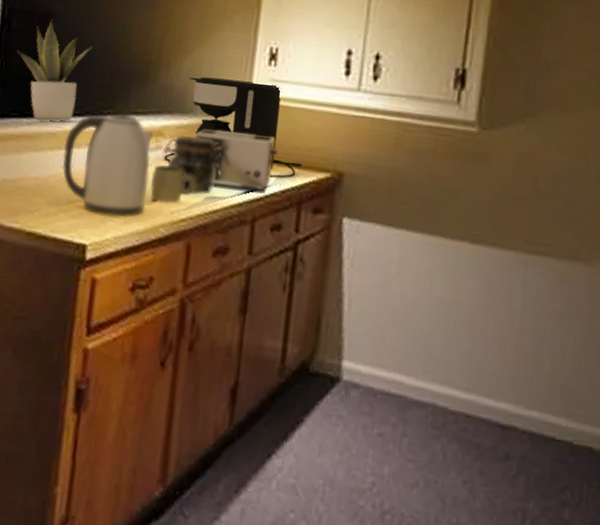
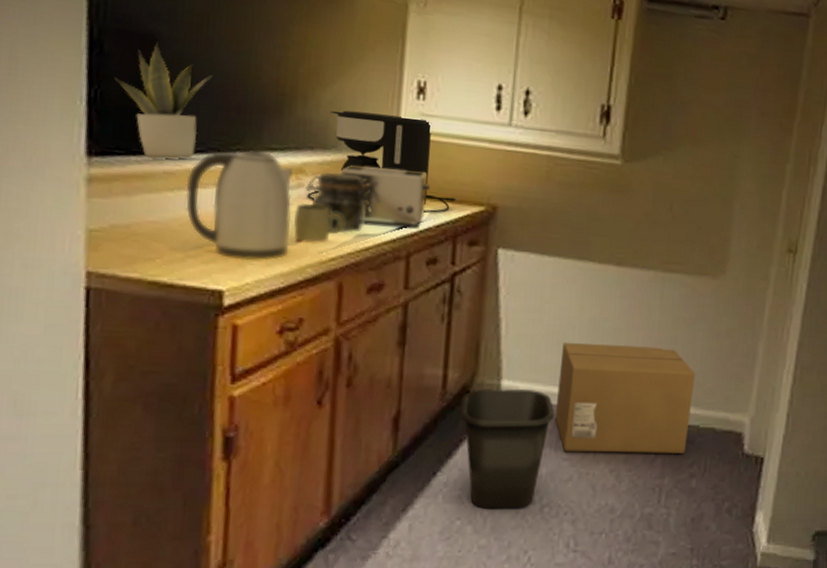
waste bin: none [298,368,400,511] -> present [460,388,555,510]
box: none [399,324,567,474] -> present [554,342,696,454]

